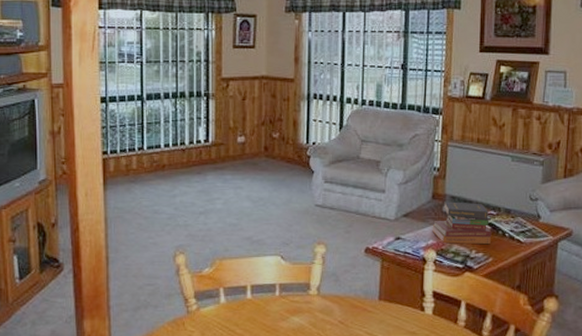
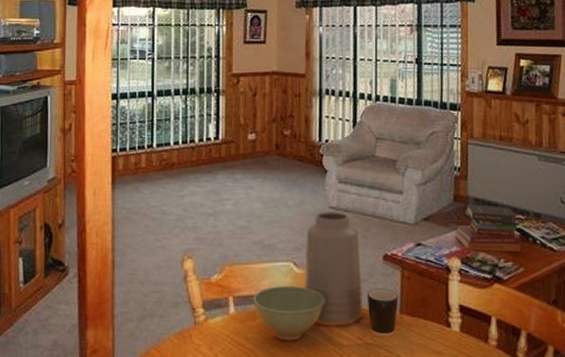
bowl: none [242,277,310,326] -> present [253,286,325,341]
vase: none [290,209,345,312] -> present [303,212,363,326]
mug: none [349,278,377,320] -> present [368,288,398,337]

